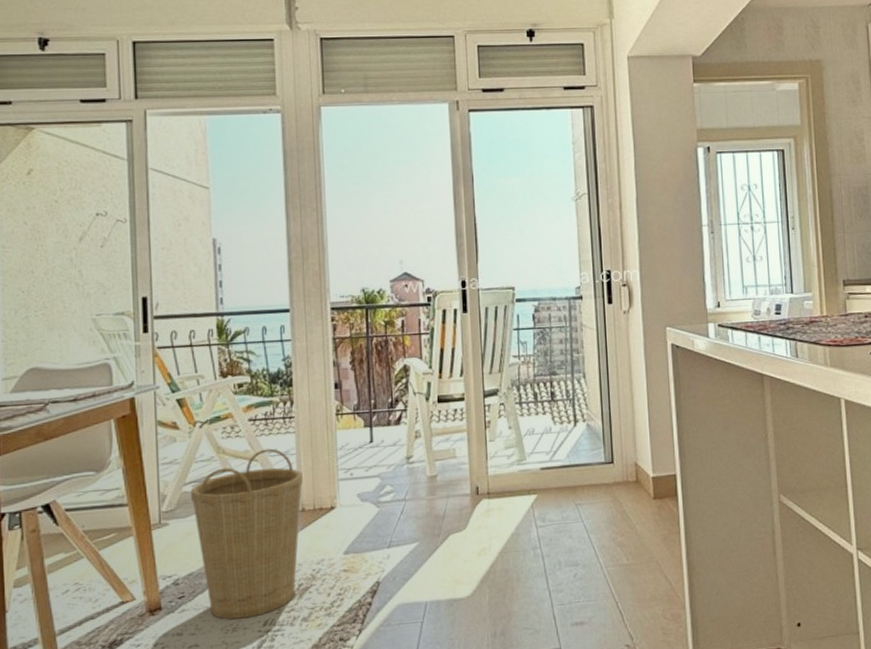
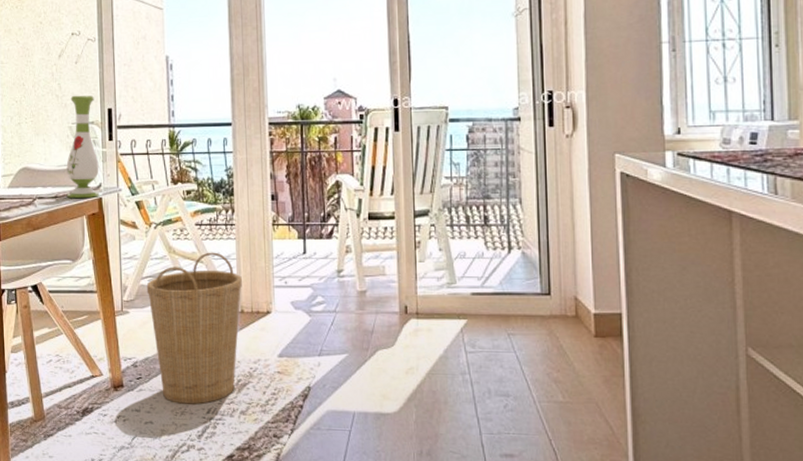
vase: none [89,283,131,401] -> present [66,95,99,199]

